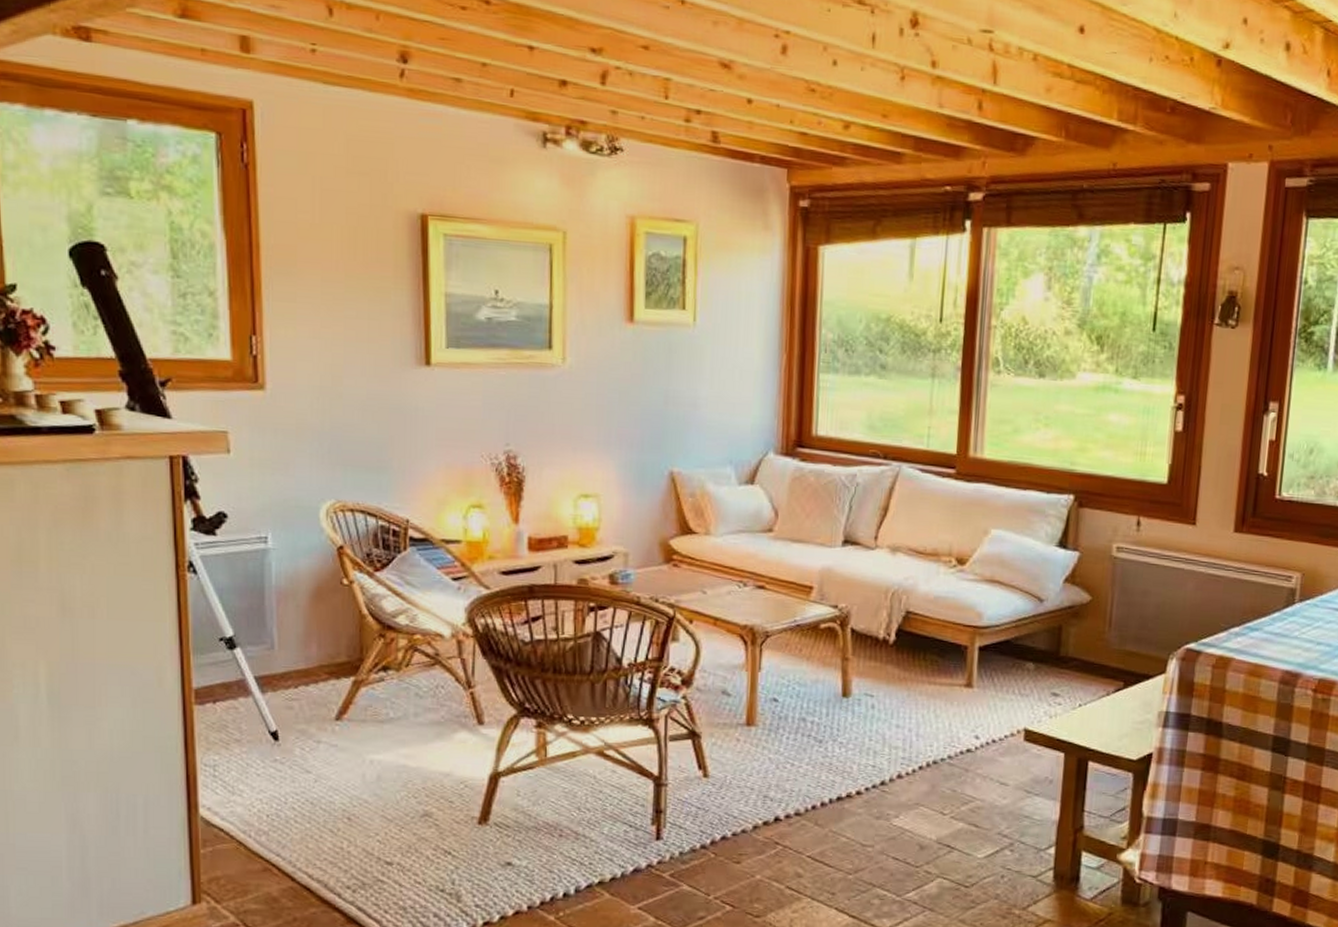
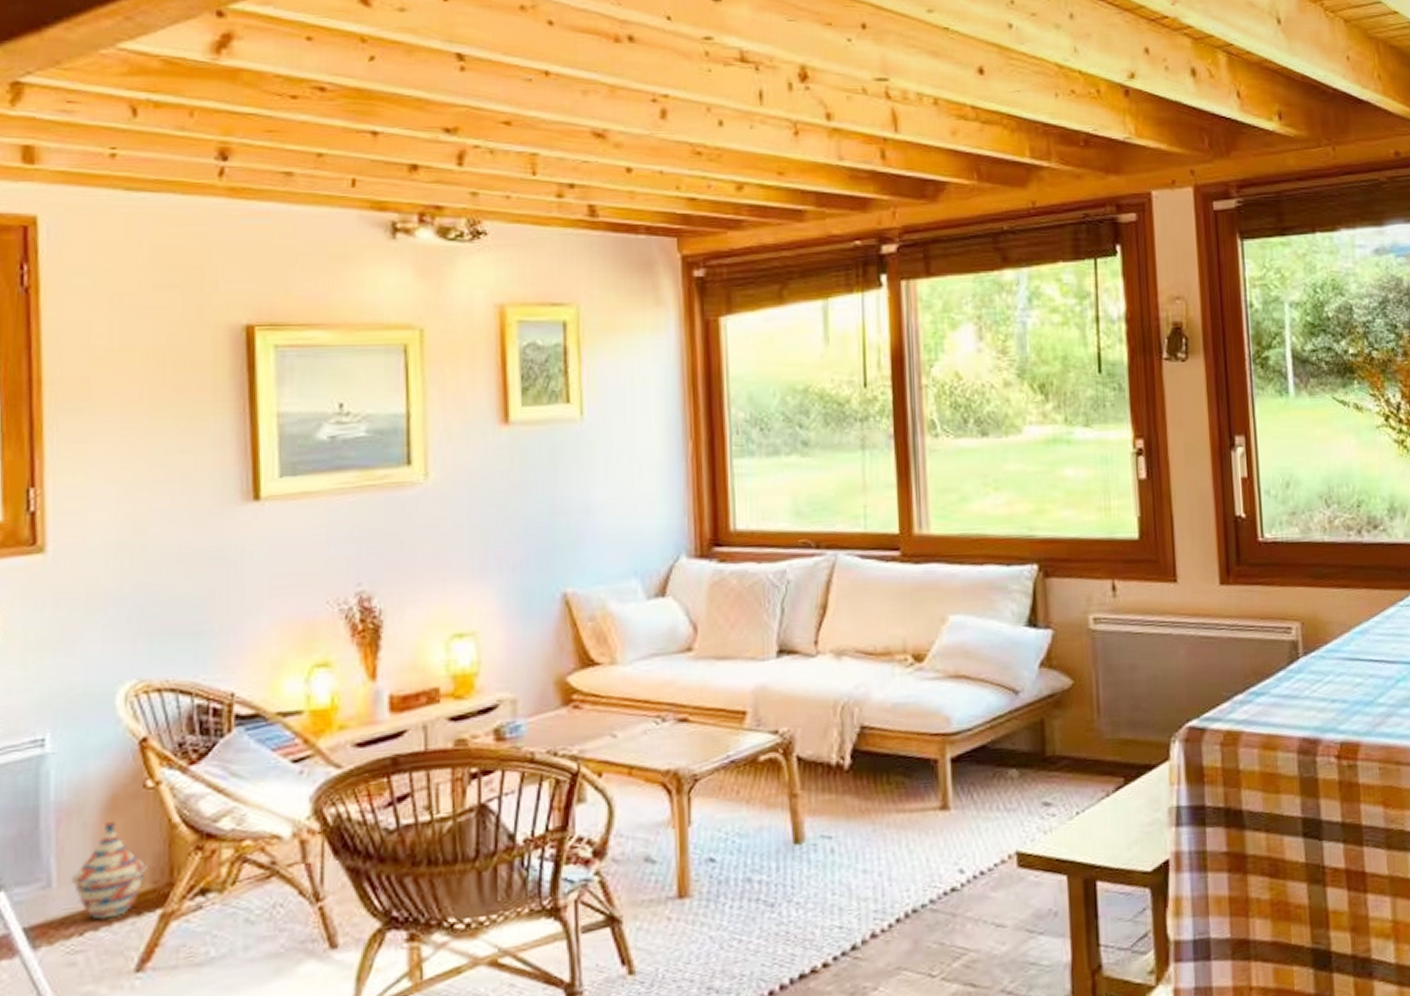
woven basket: none [288,605,344,679] -> present [70,820,147,920]

